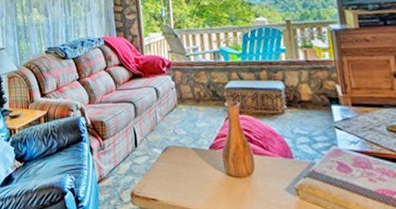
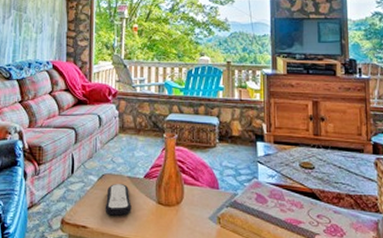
remote control: none [172,156,200,188] -> present [105,184,131,216]

